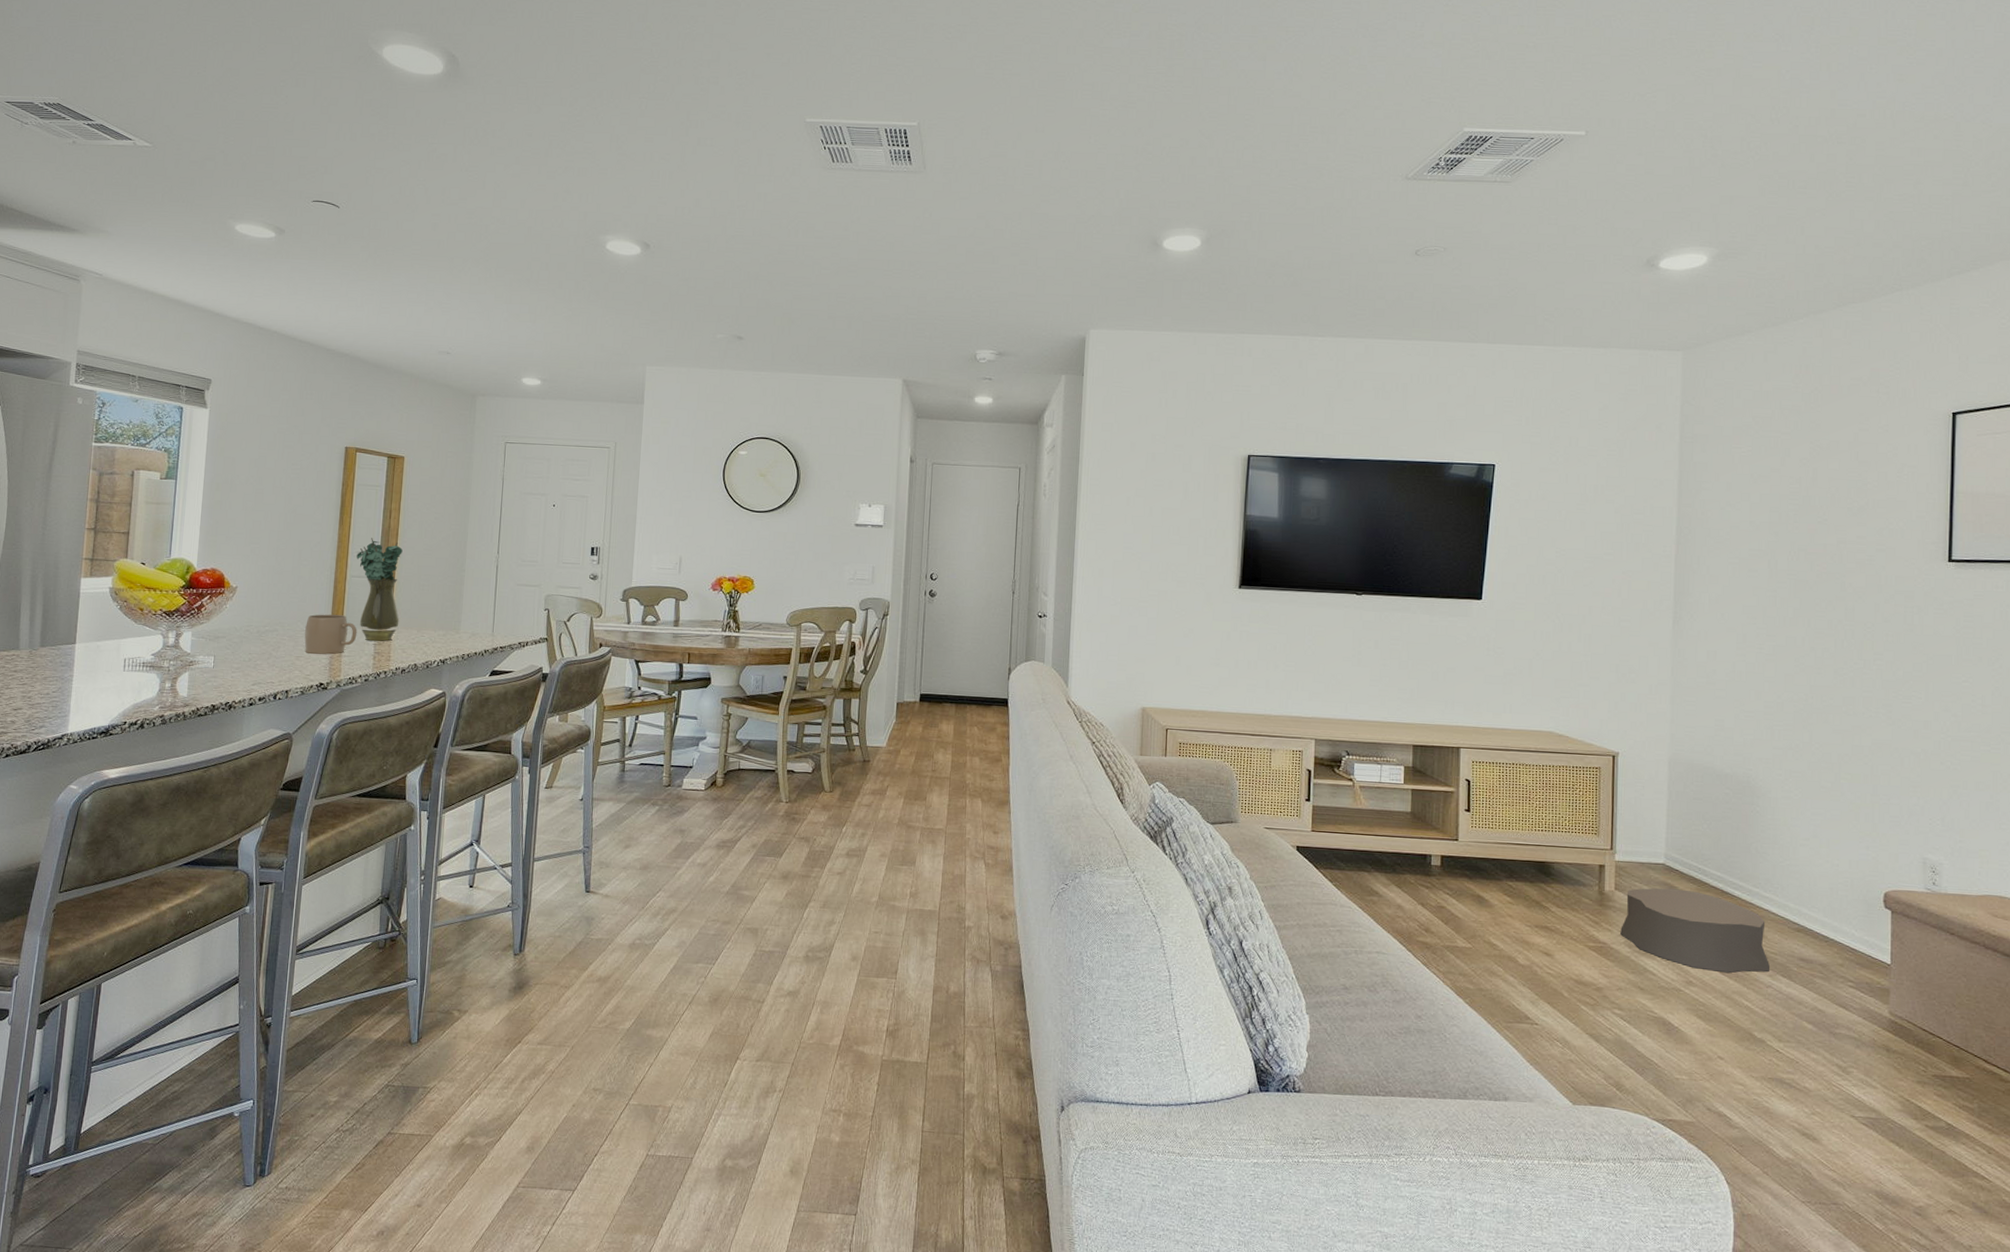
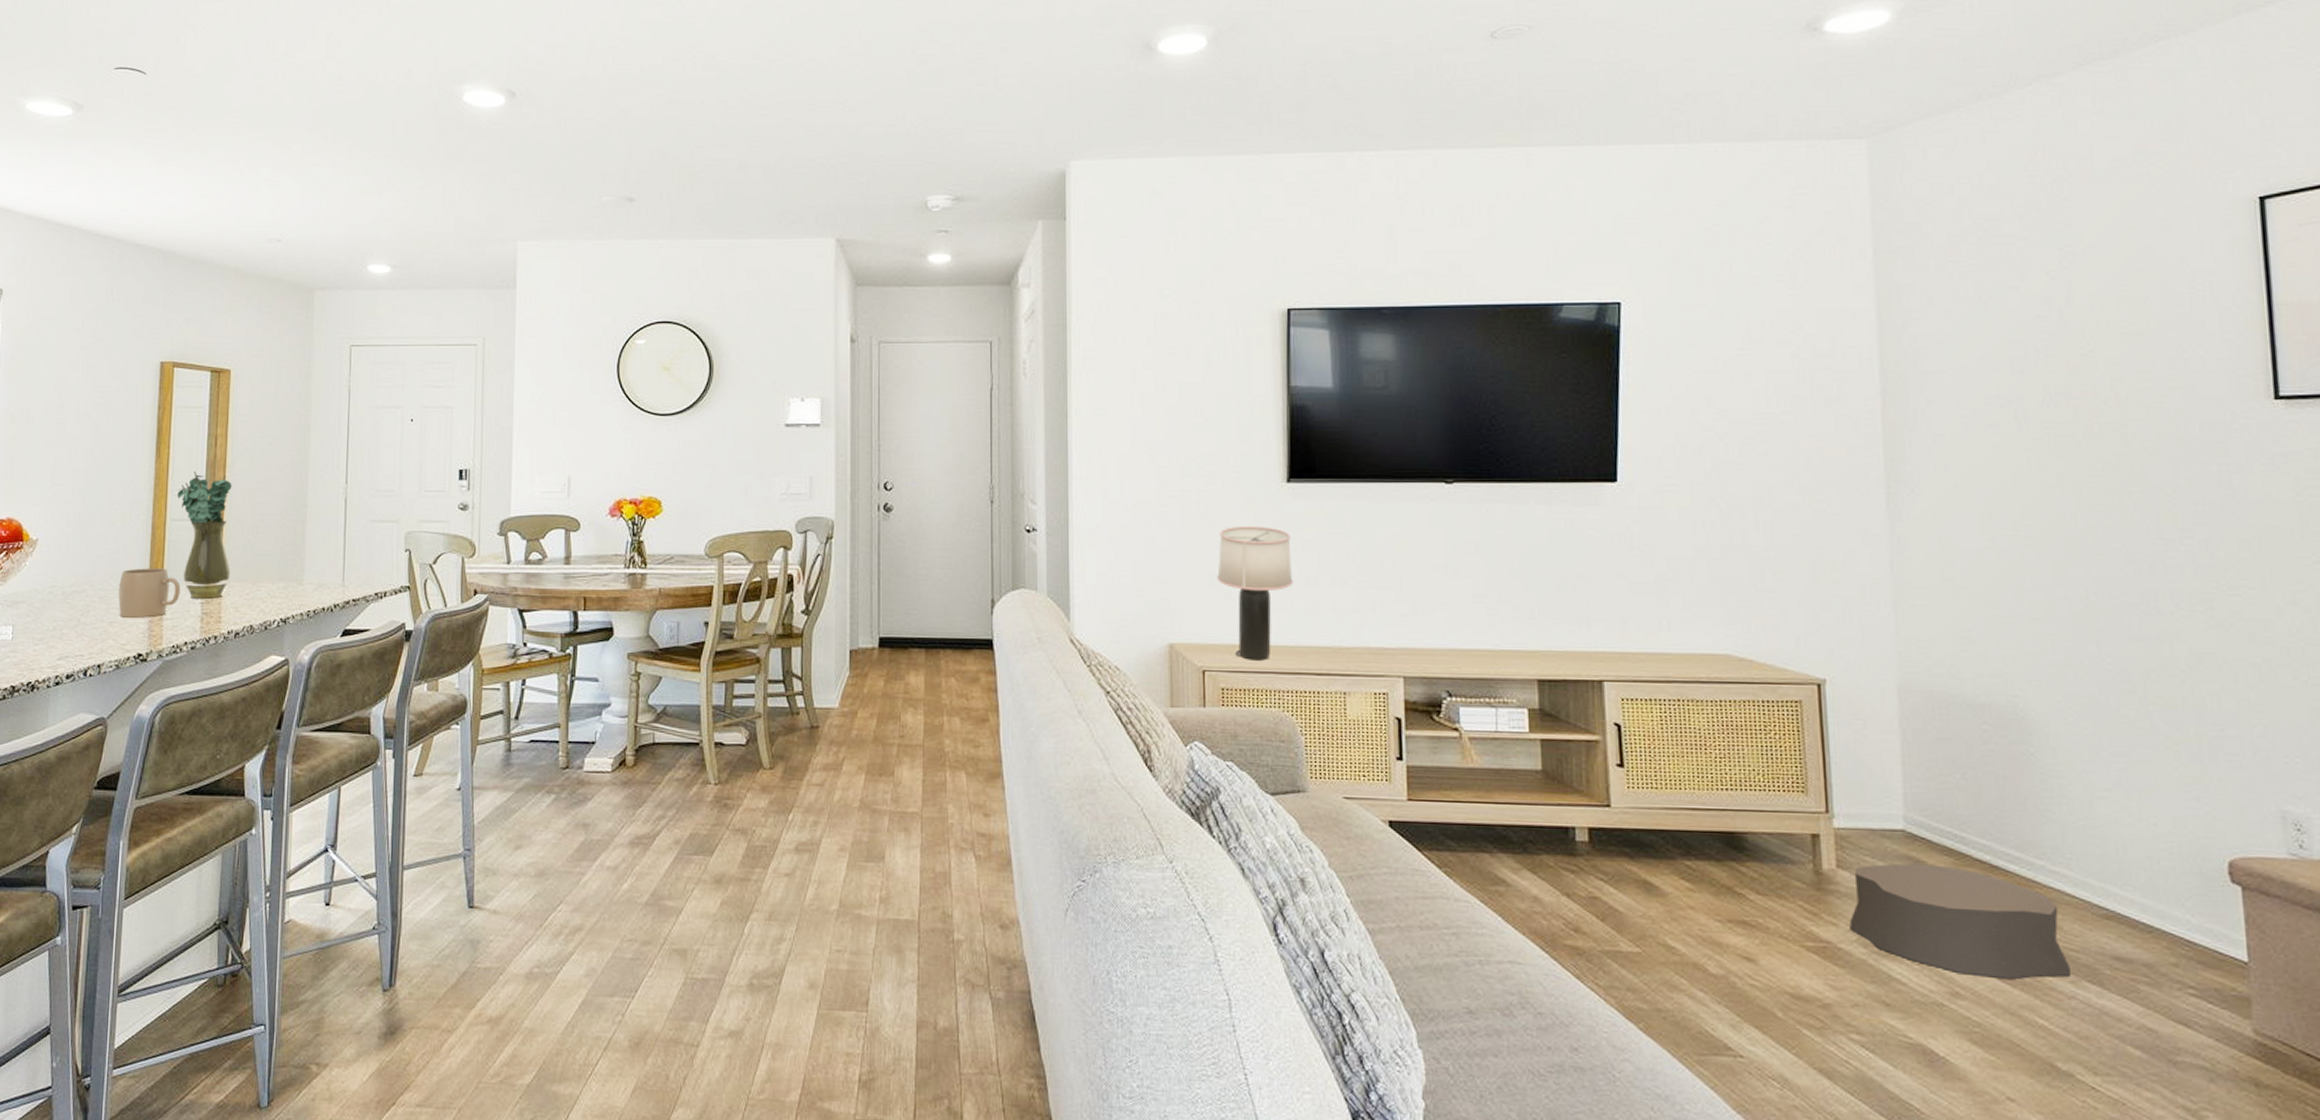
table lamp: none [1181,620,1239,723] -> present [1217,526,1293,661]

